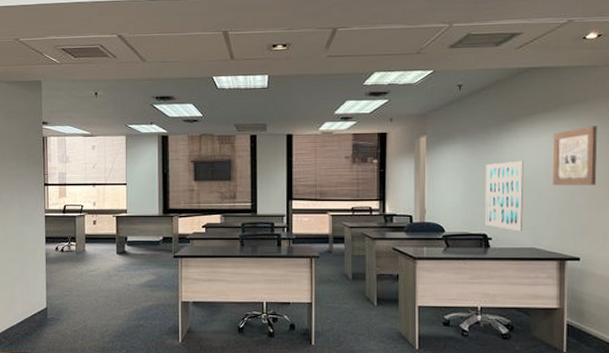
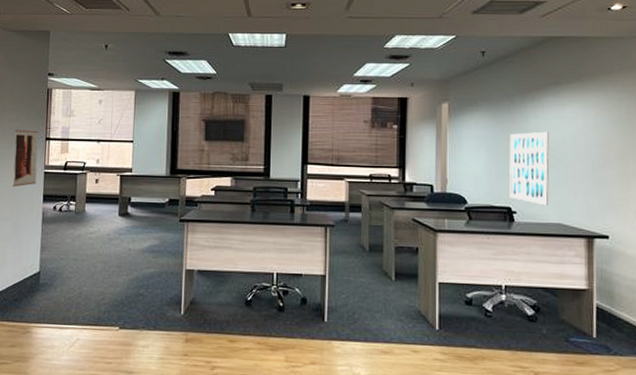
wall art: none [14,177,39,231] -> present [12,130,38,187]
wall art: present [552,126,598,186] -> none [578,98,625,160]

